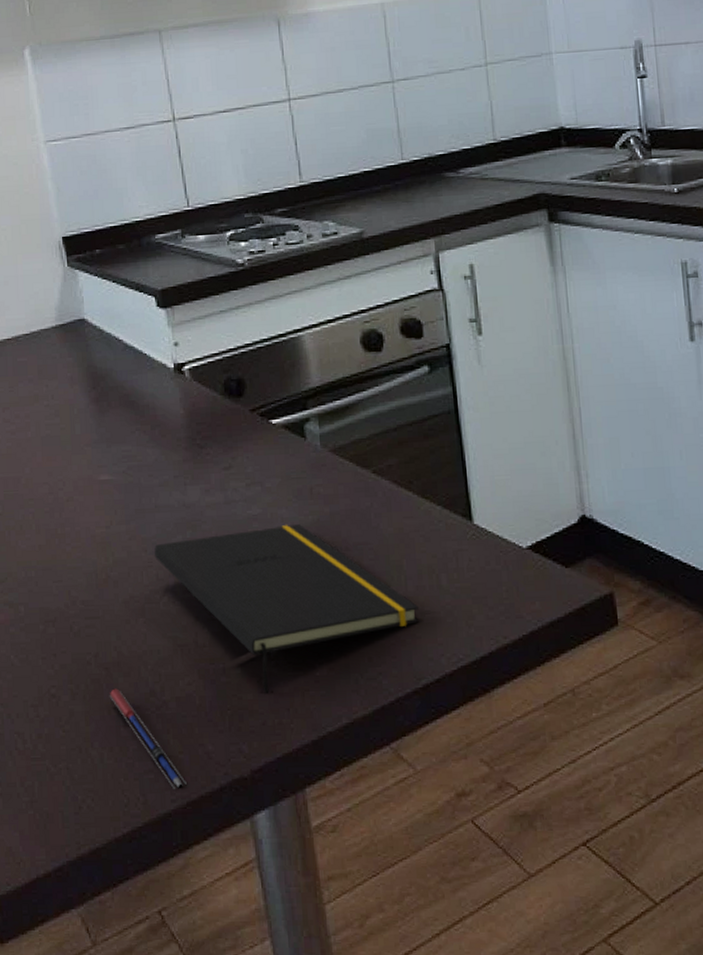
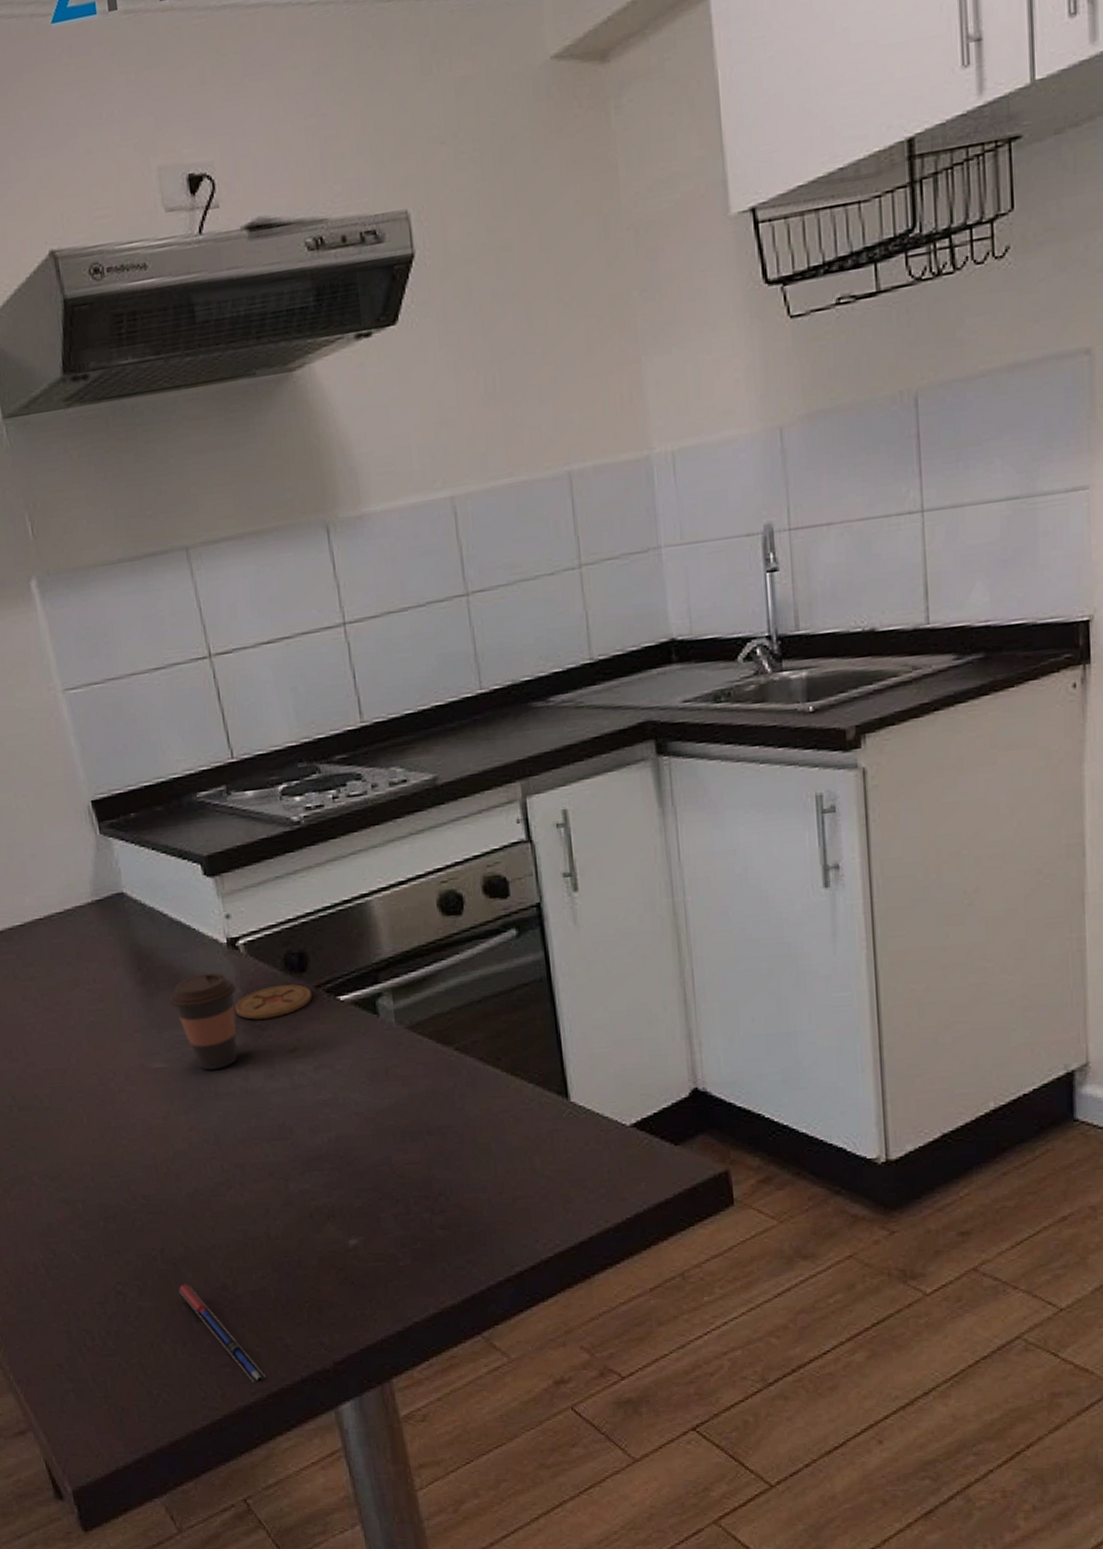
coffee cup: none [119,394,180,484] -> present [169,972,238,1070]
notepad: present [154,524,420,693] -> none [217,1108,511,1285]
coaster: none [177,408,248,438] -> present [234,984,313,1020]

